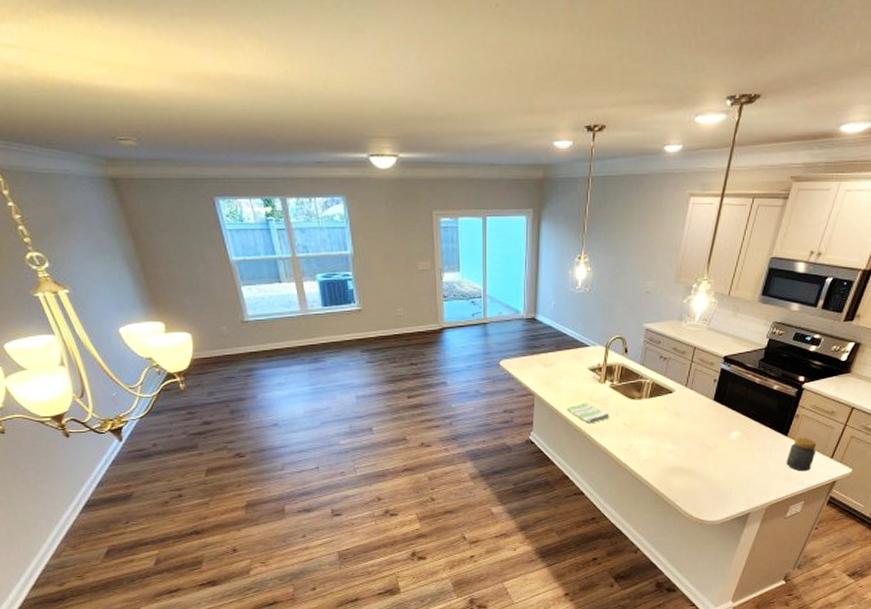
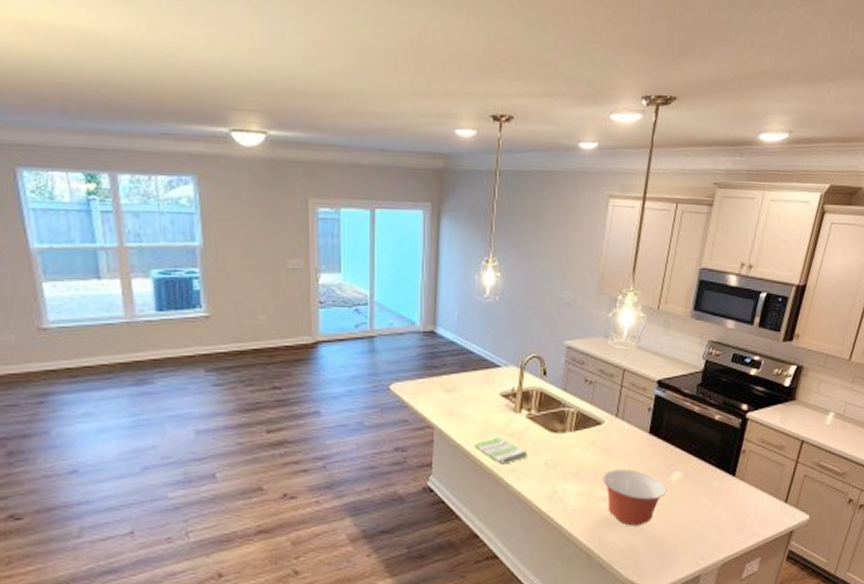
mixing bowl: none [671,429,726,474] -> present [602,469,667,526]
jar: present [786,437,817,472] -> none [736,477,769,520]

